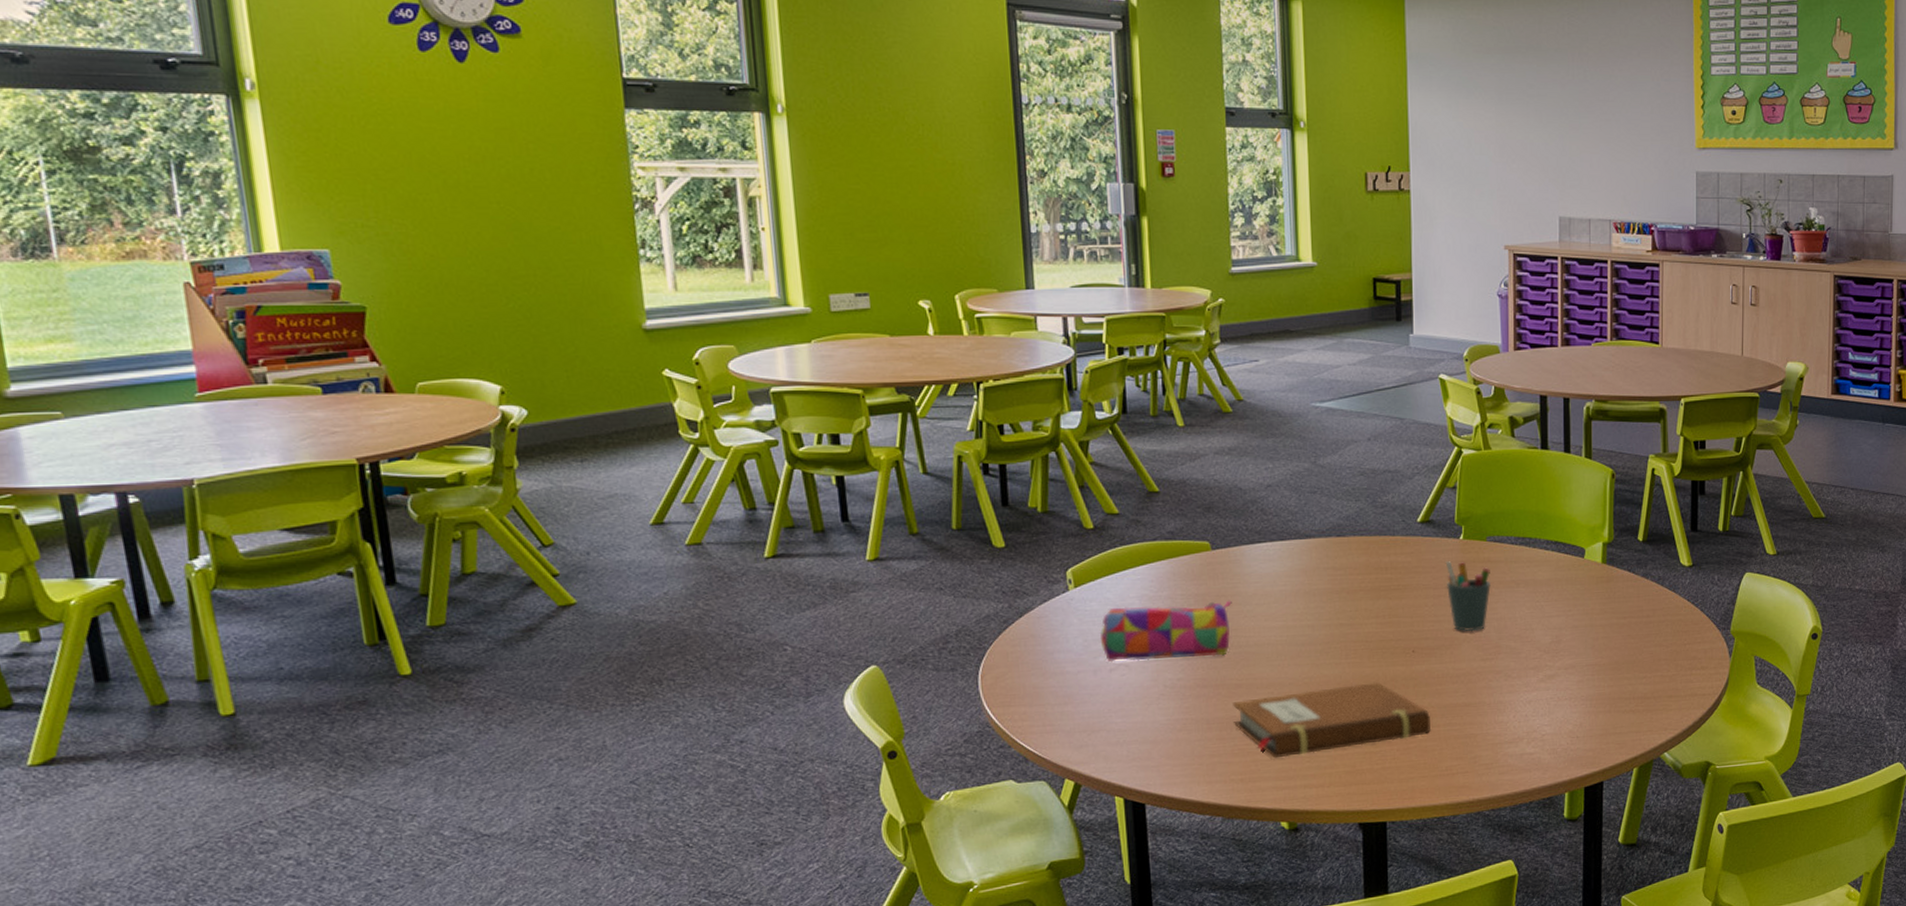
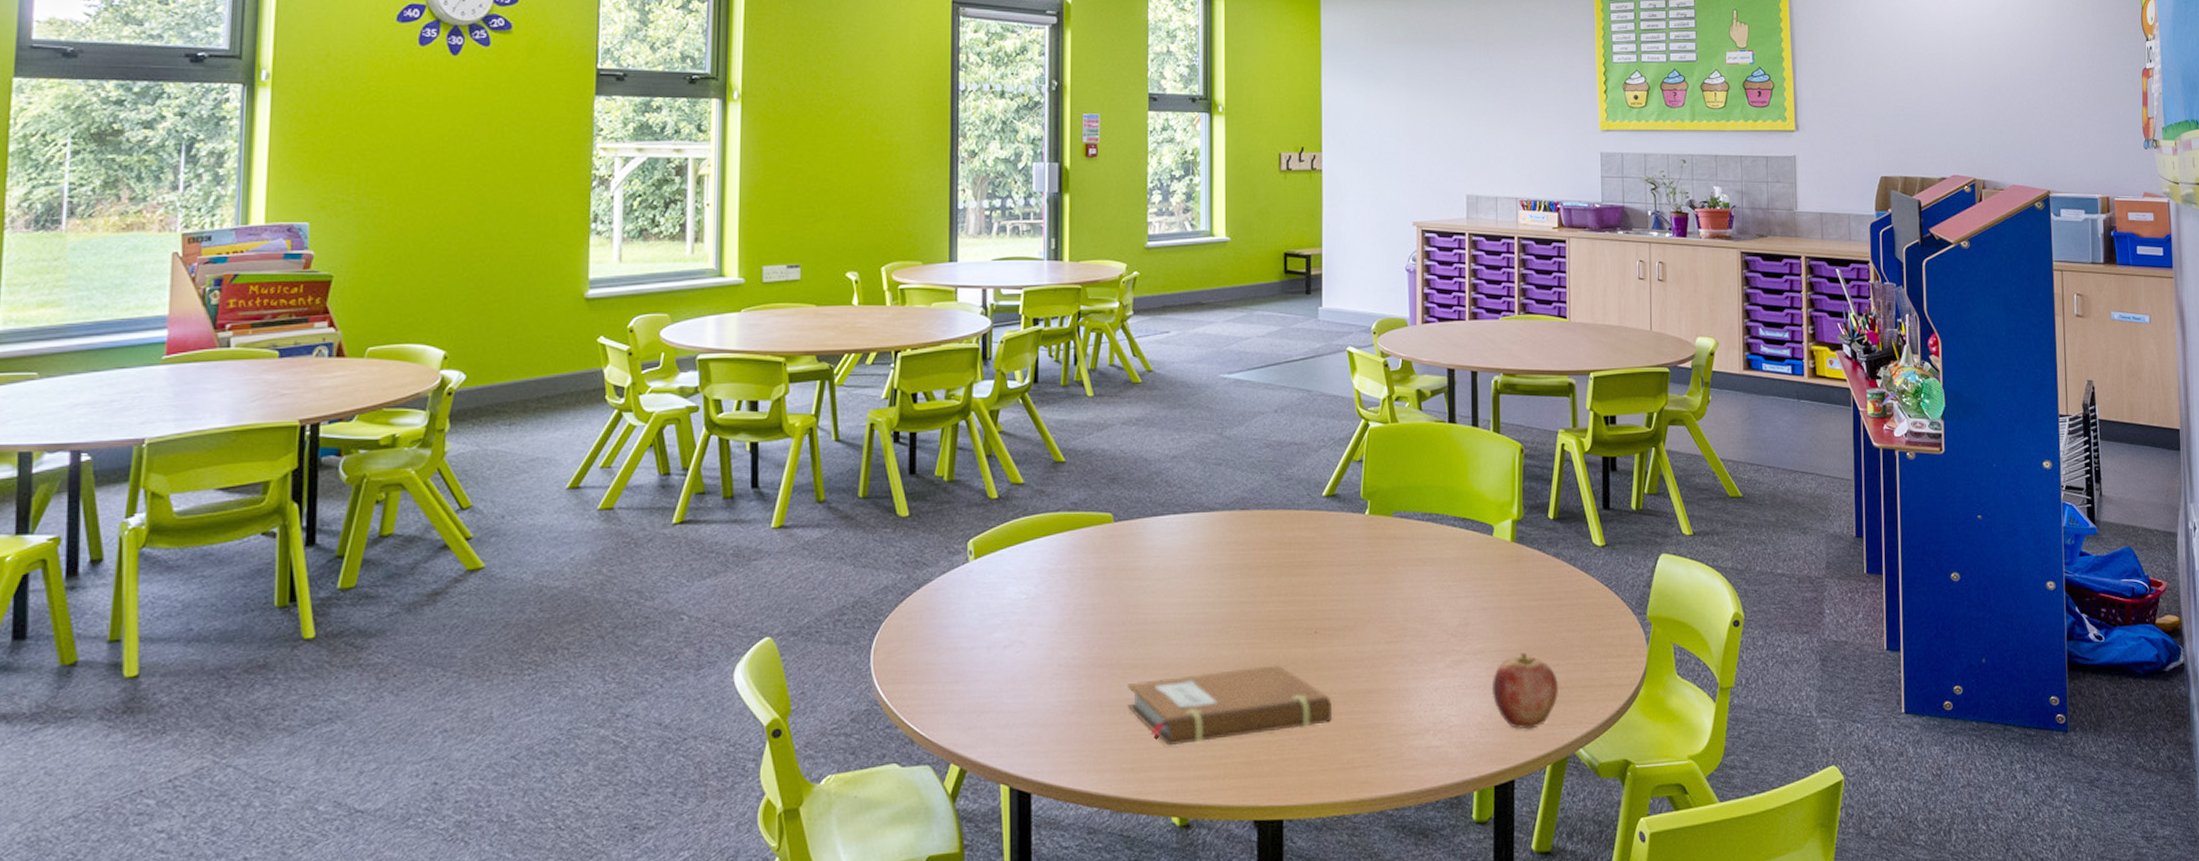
pencil case: present [1101,600,1232,663] -> none [997,574,1132,639]
pen holder: present [1445,561,1491,631] -> none [1350,537,1396,611]
apple: none [1582,667,1645,736] -> present [1491,653,1558,729]

